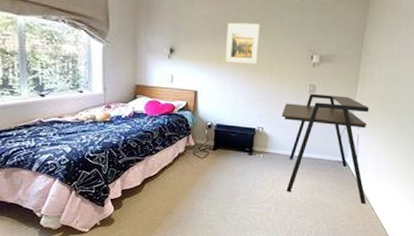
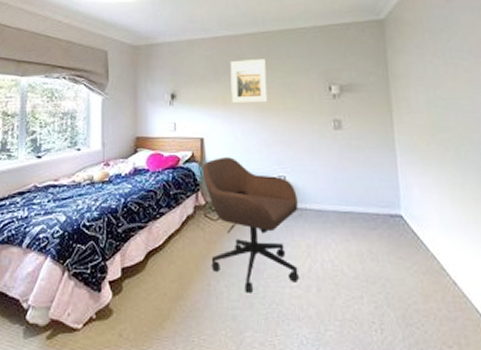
office chair: none [194,108,271,211] -> present [201,157,299,293]
desk: present [281,93,370,204] -> none [305,129,443,276]

